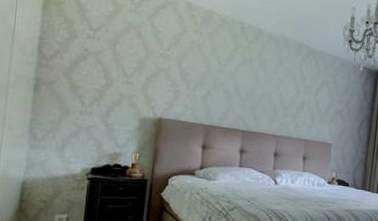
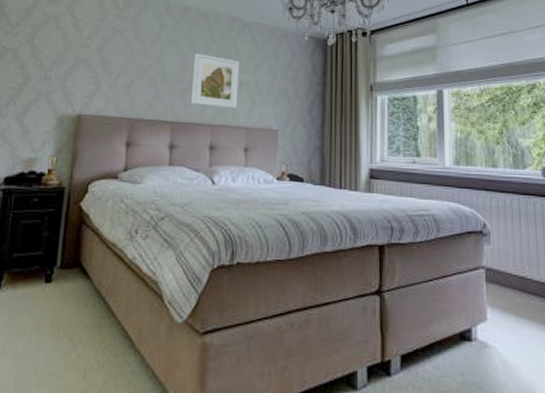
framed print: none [260,73,304,123] -> present [191,53,240,108]

